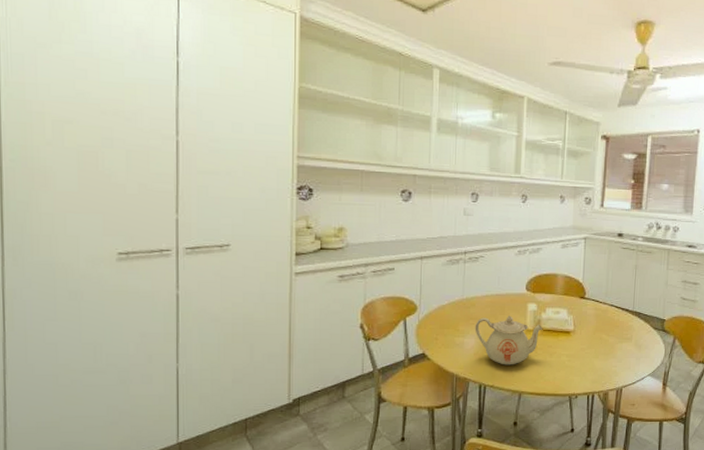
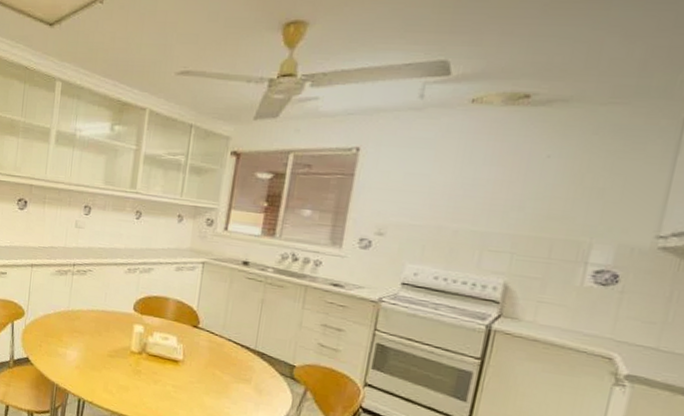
teapot: present [475,315,543,365] -> none [78,331,149,386]

